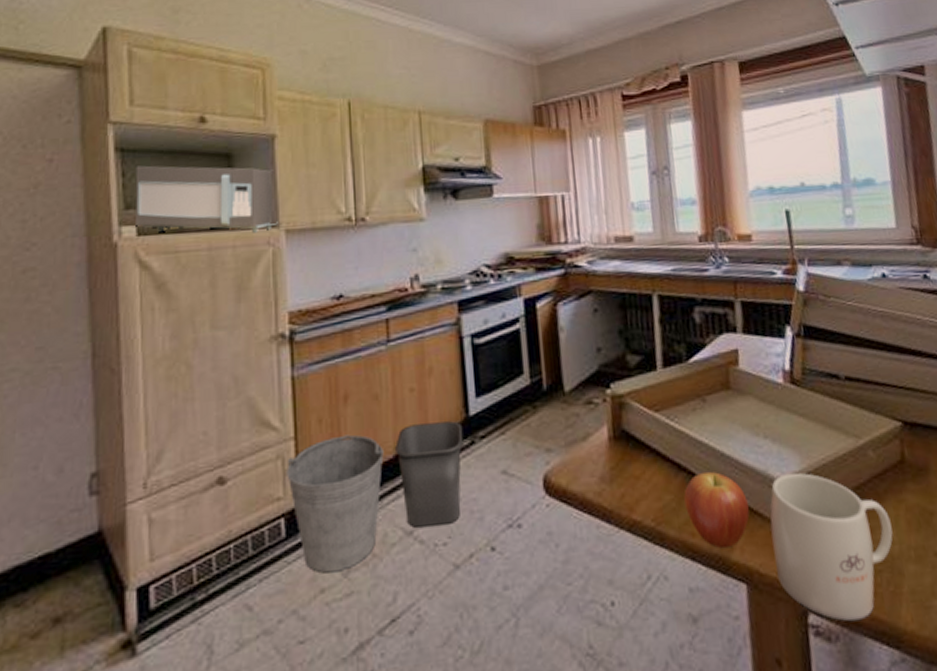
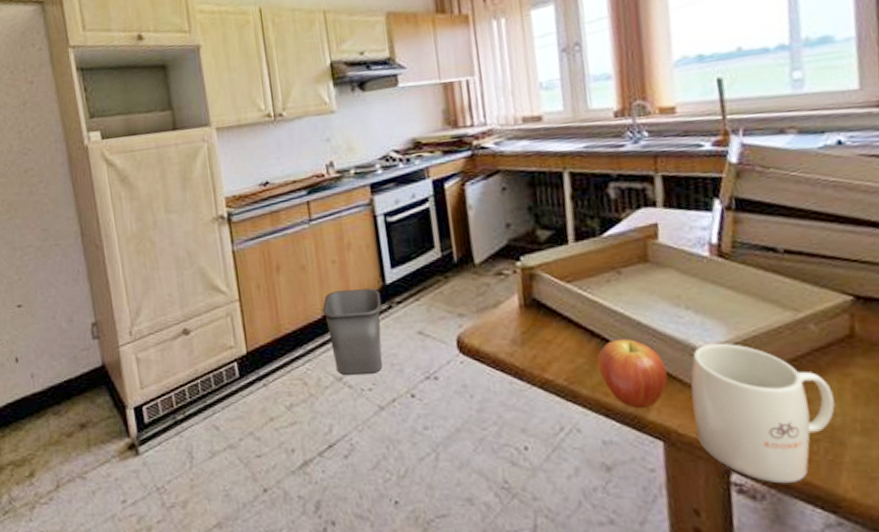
microwave: present [135,165,278,233] -> none [94,76,210,135]
bucket: present [287,434,384,574] -> none [234,298,314,406]

